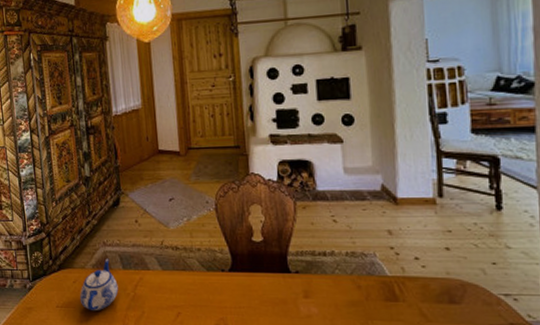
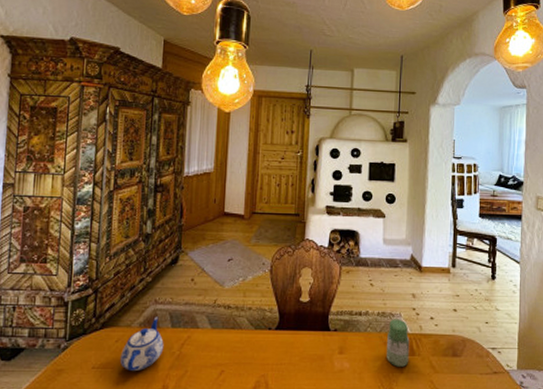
jar: none [361,259,392,314] -> present [387,319,410,367]

